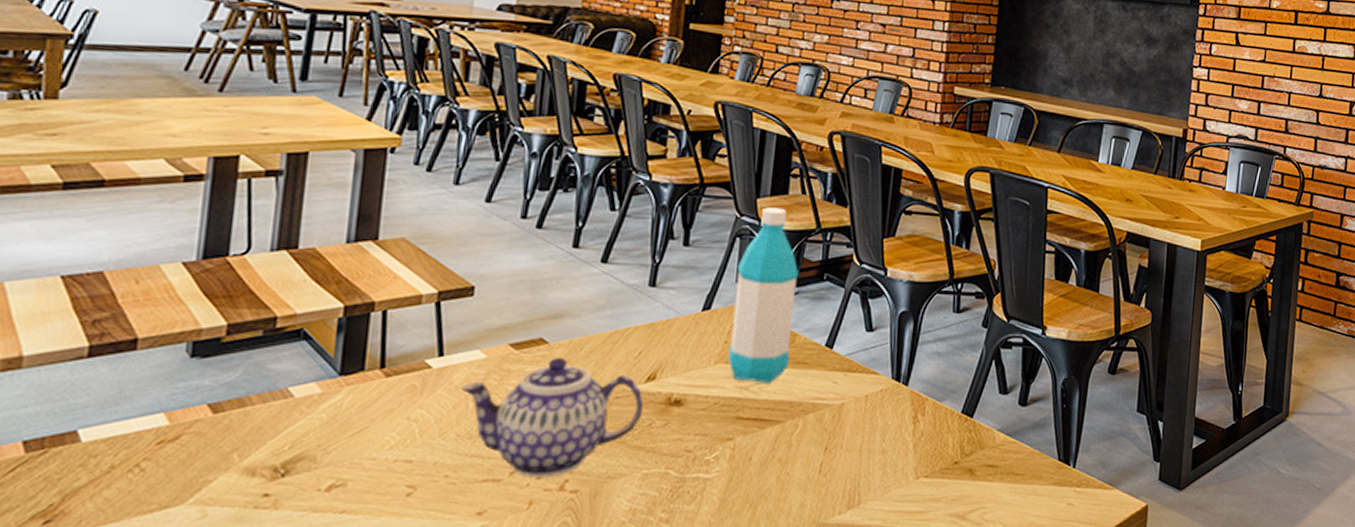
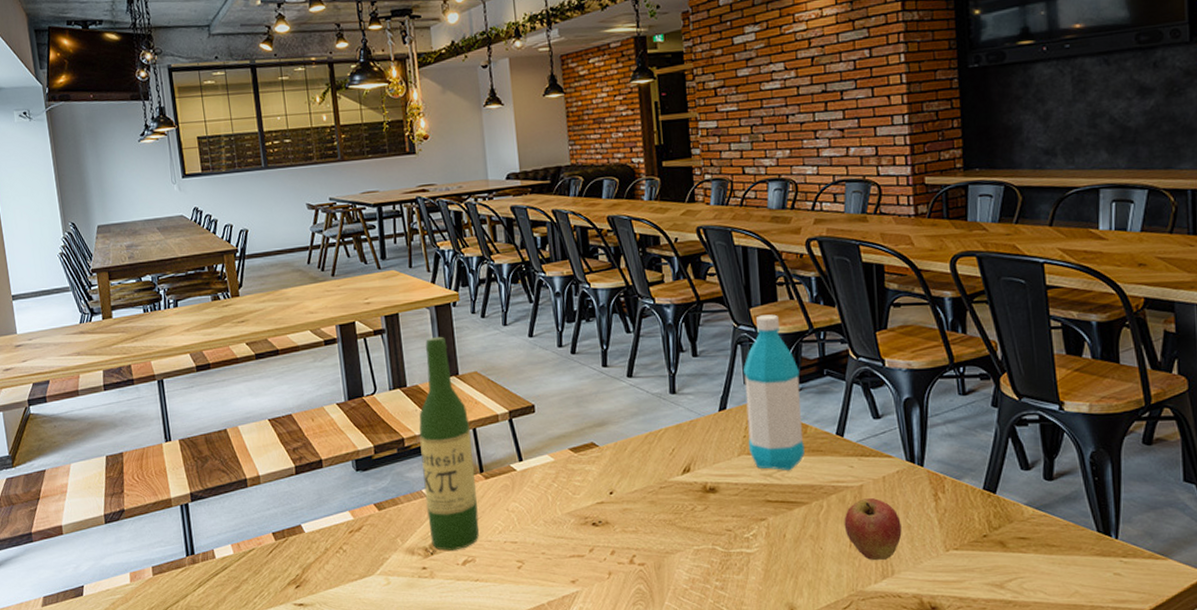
wine bottle: none [286,188,380,471] -> present [419,336,480,551]
teapot: present [461,356,644,478] -> none [540,456,685,554]
fruit: none [817,419,877,488] -> present [844,498,902,560]

